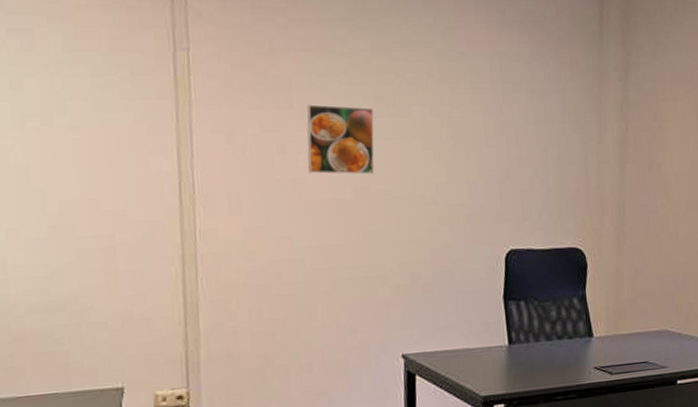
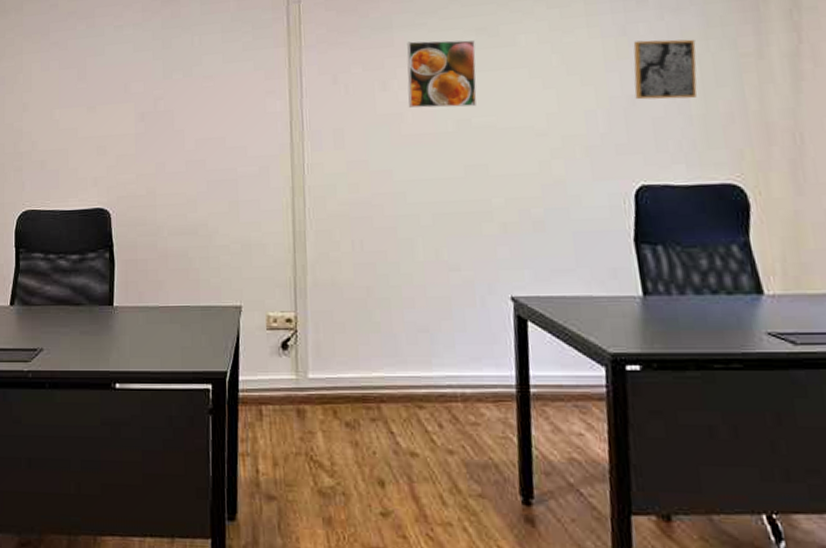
wall art: none [508,120,555,174] -> present [633,39,697,100]

